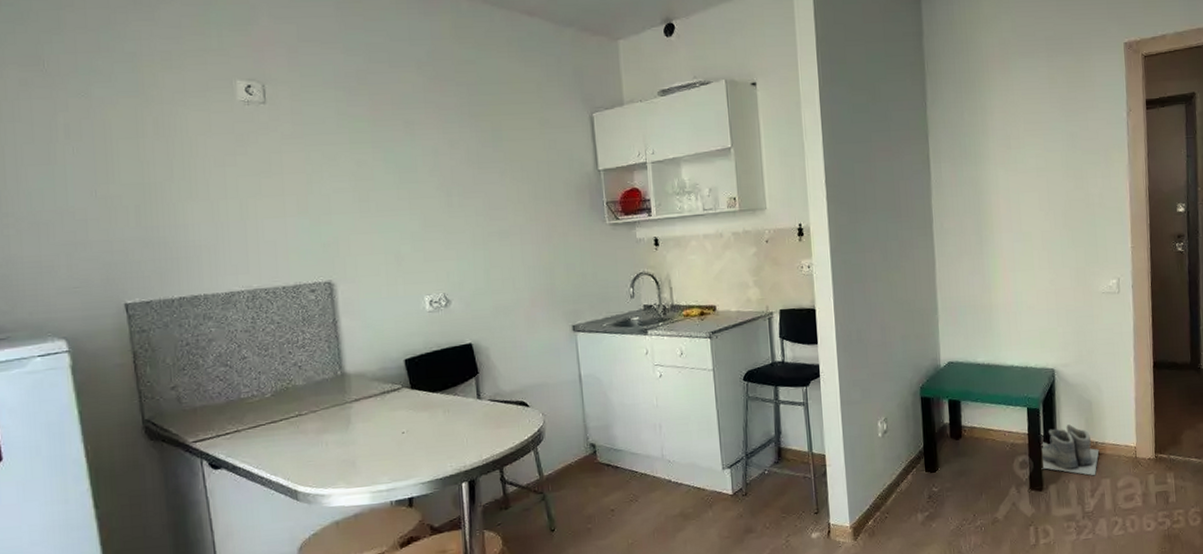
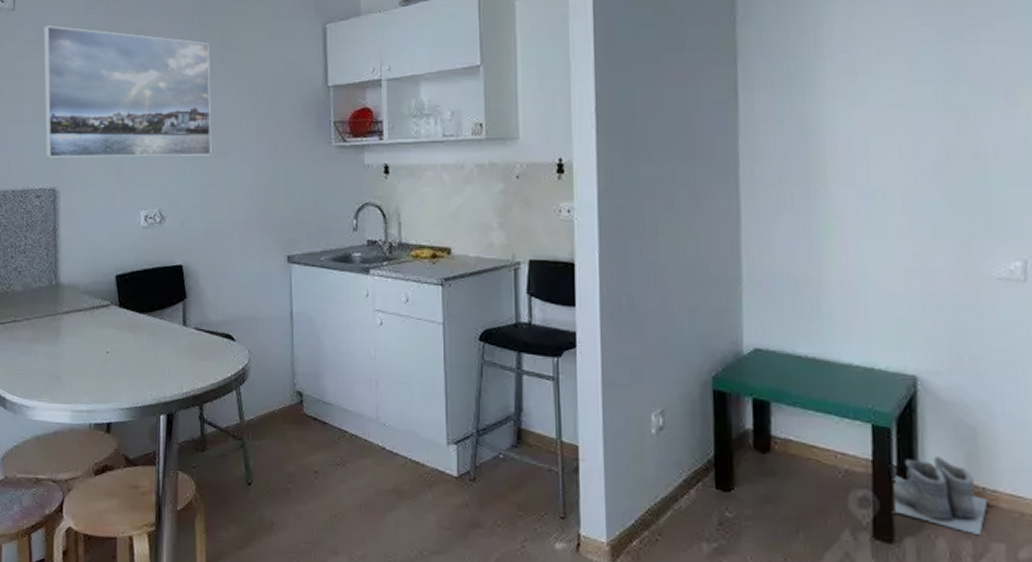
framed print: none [301,118,492,252] -> present [43,25,212,158]

